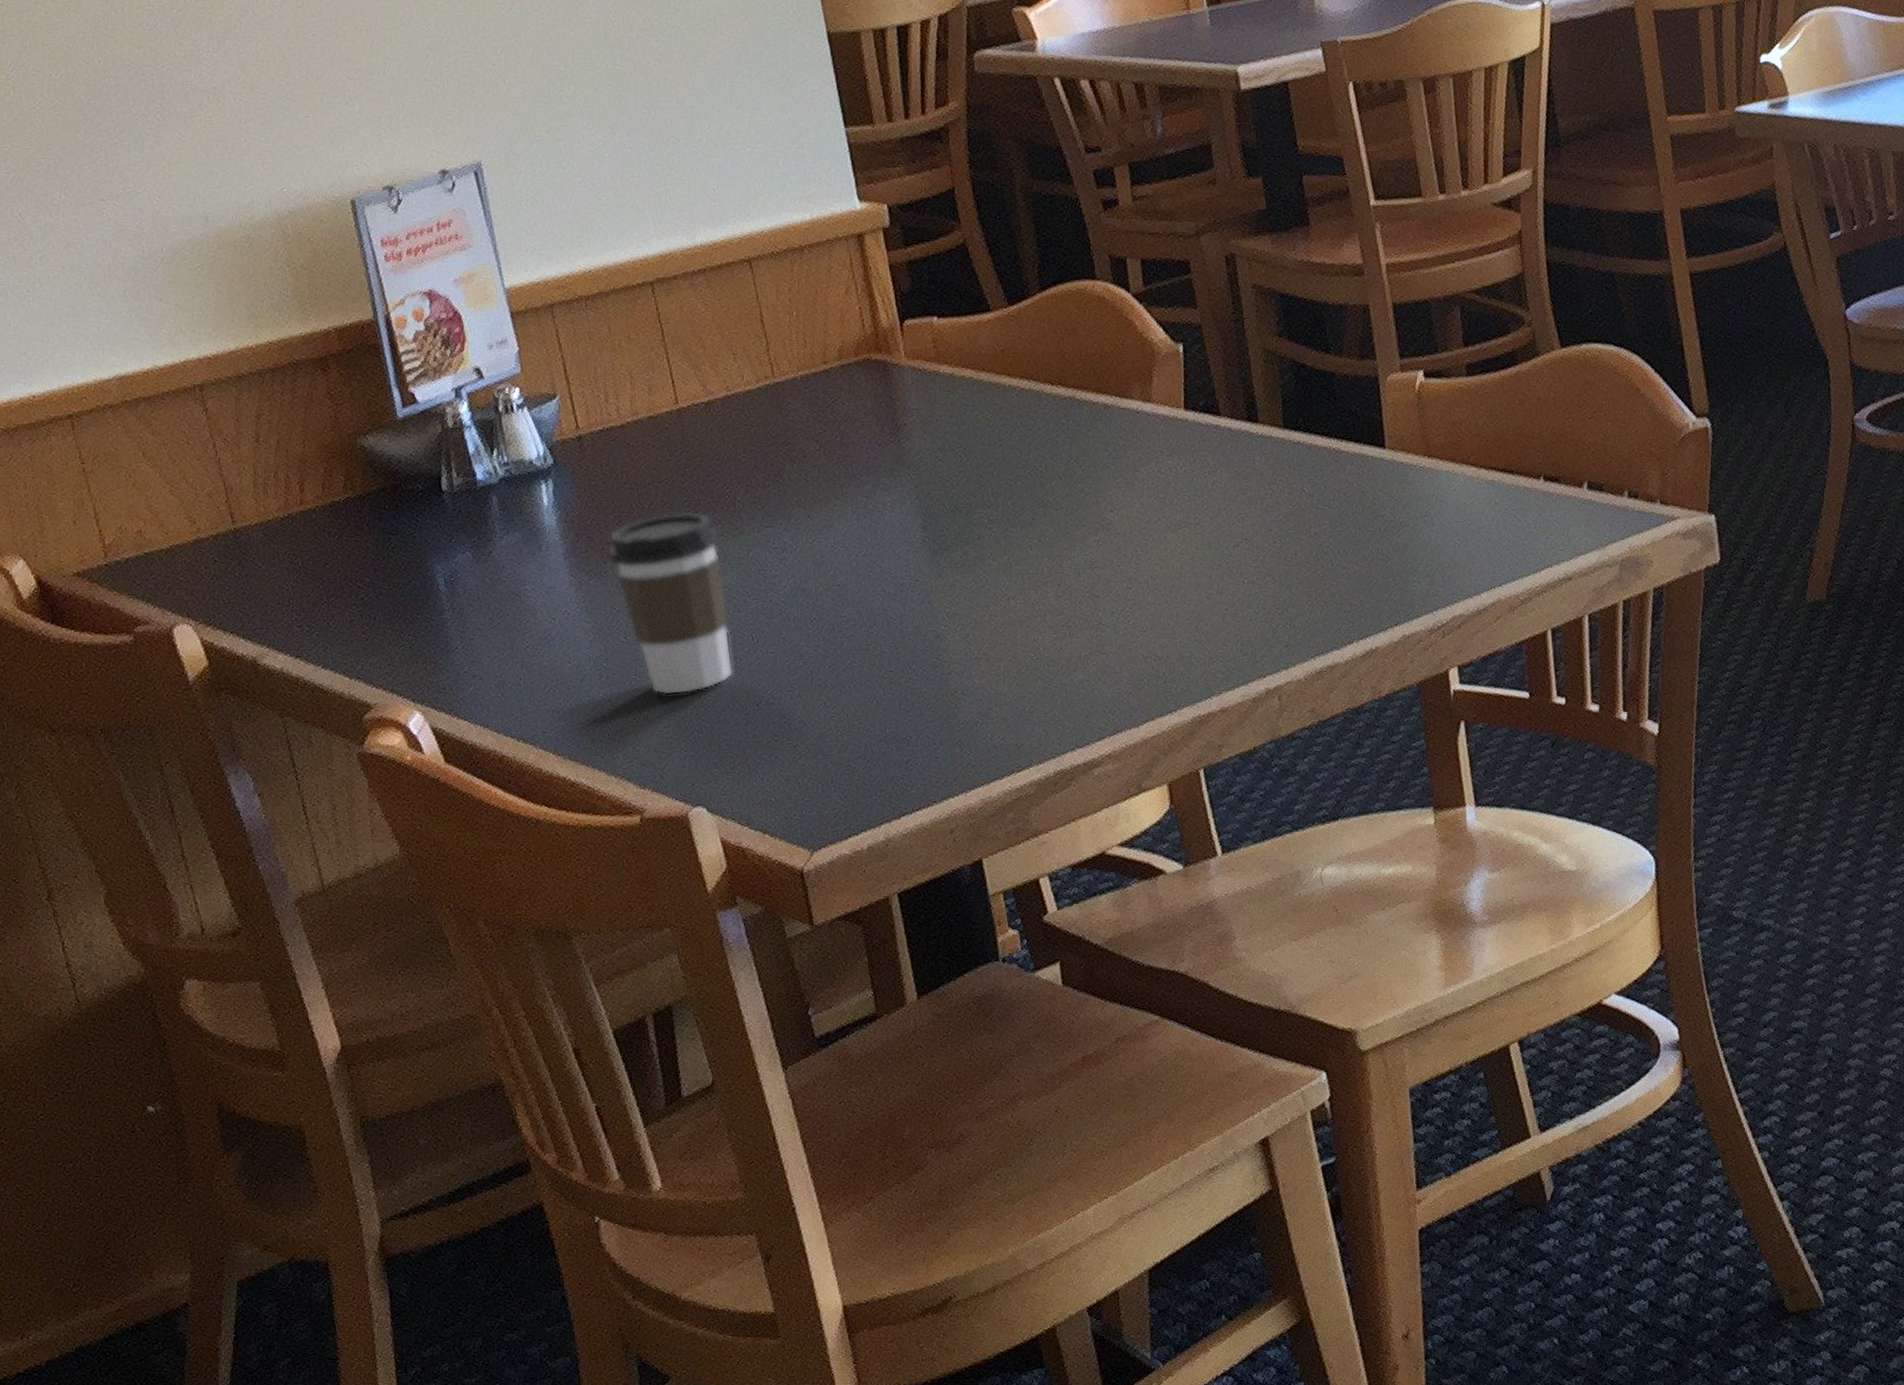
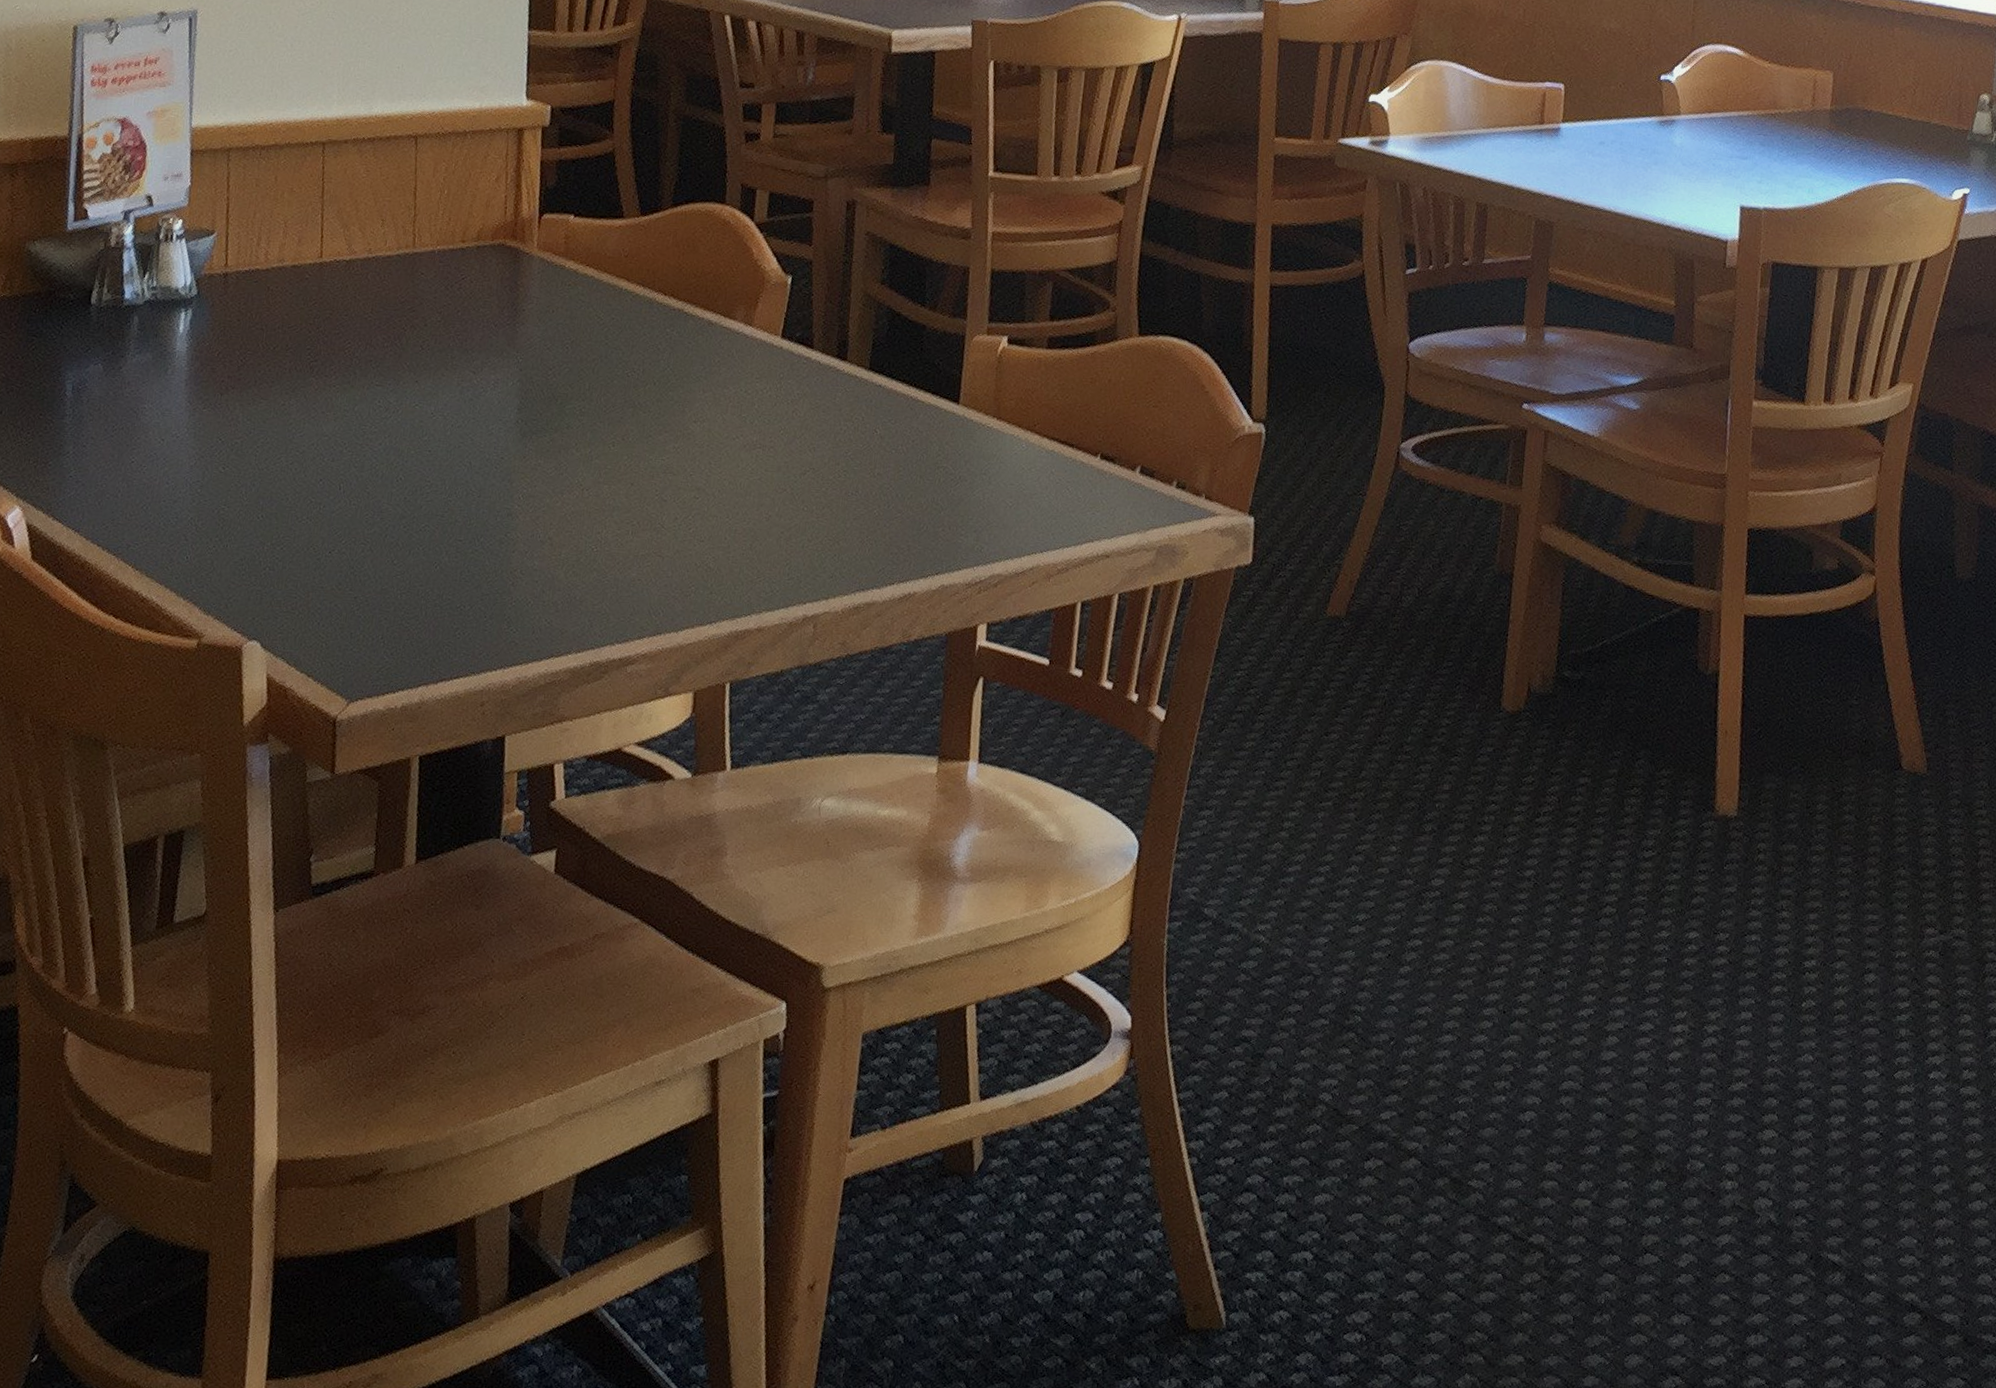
coffee cup: present [608,511,734,696] -> none [226,357,332,531]

